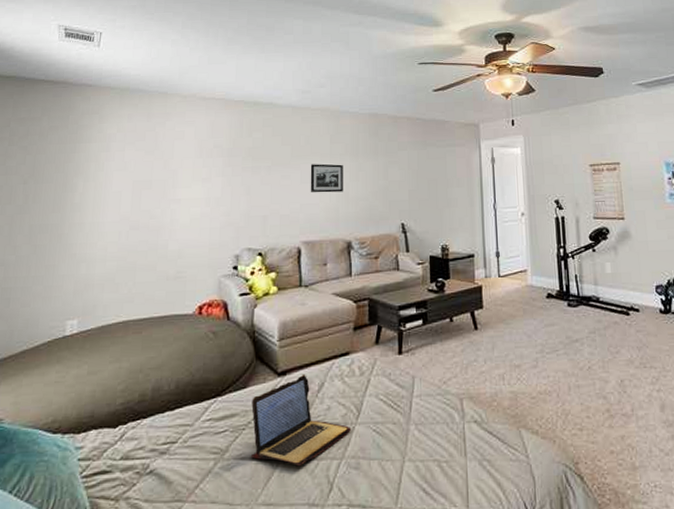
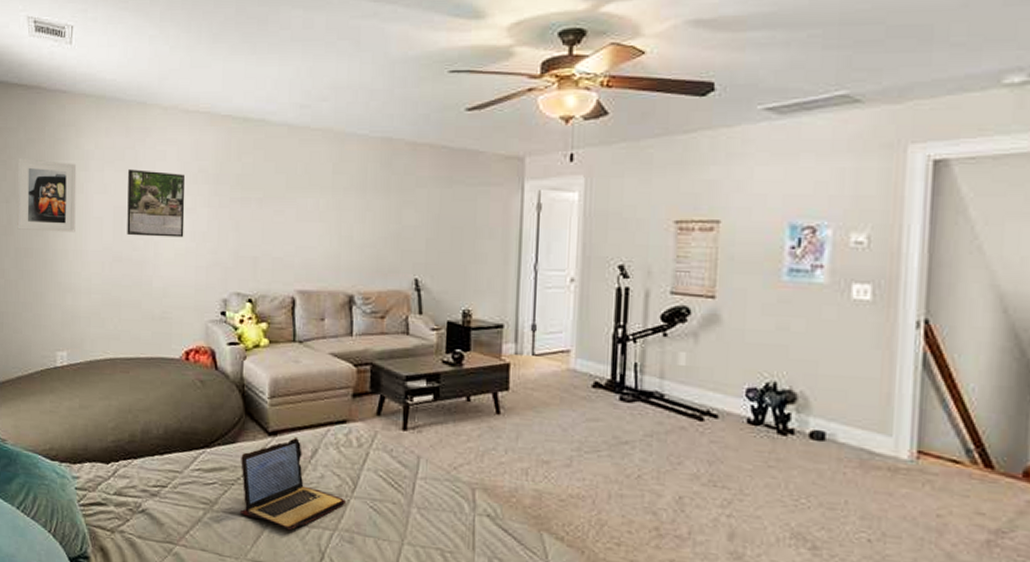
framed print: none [33,143,98,208] -> present [17,159,77,233]
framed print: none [145,148,202,206] -> present [127,169,185,238]
picture frame: present [310,164,343,193] -> none [307,198,347,235]

